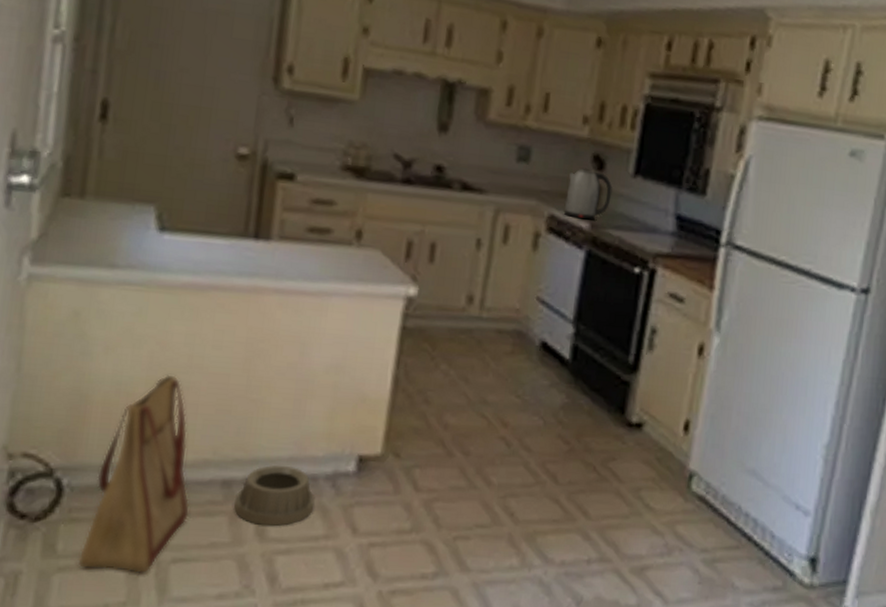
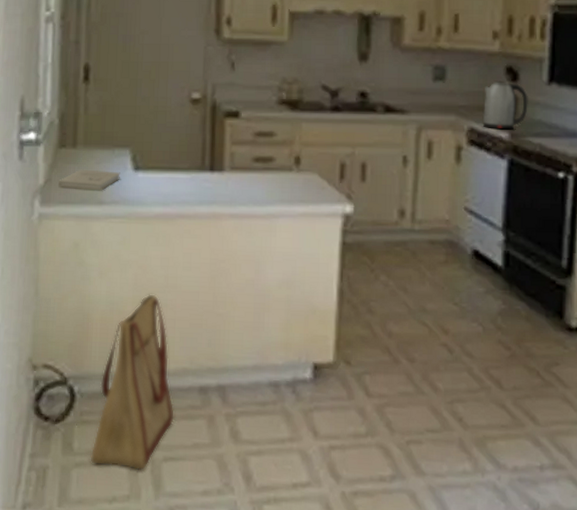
book: none [57,224,141,252] -> present [58,169,120,191]
pet bowl: present [234,465,315,526] -> none [210,373,279,429]

